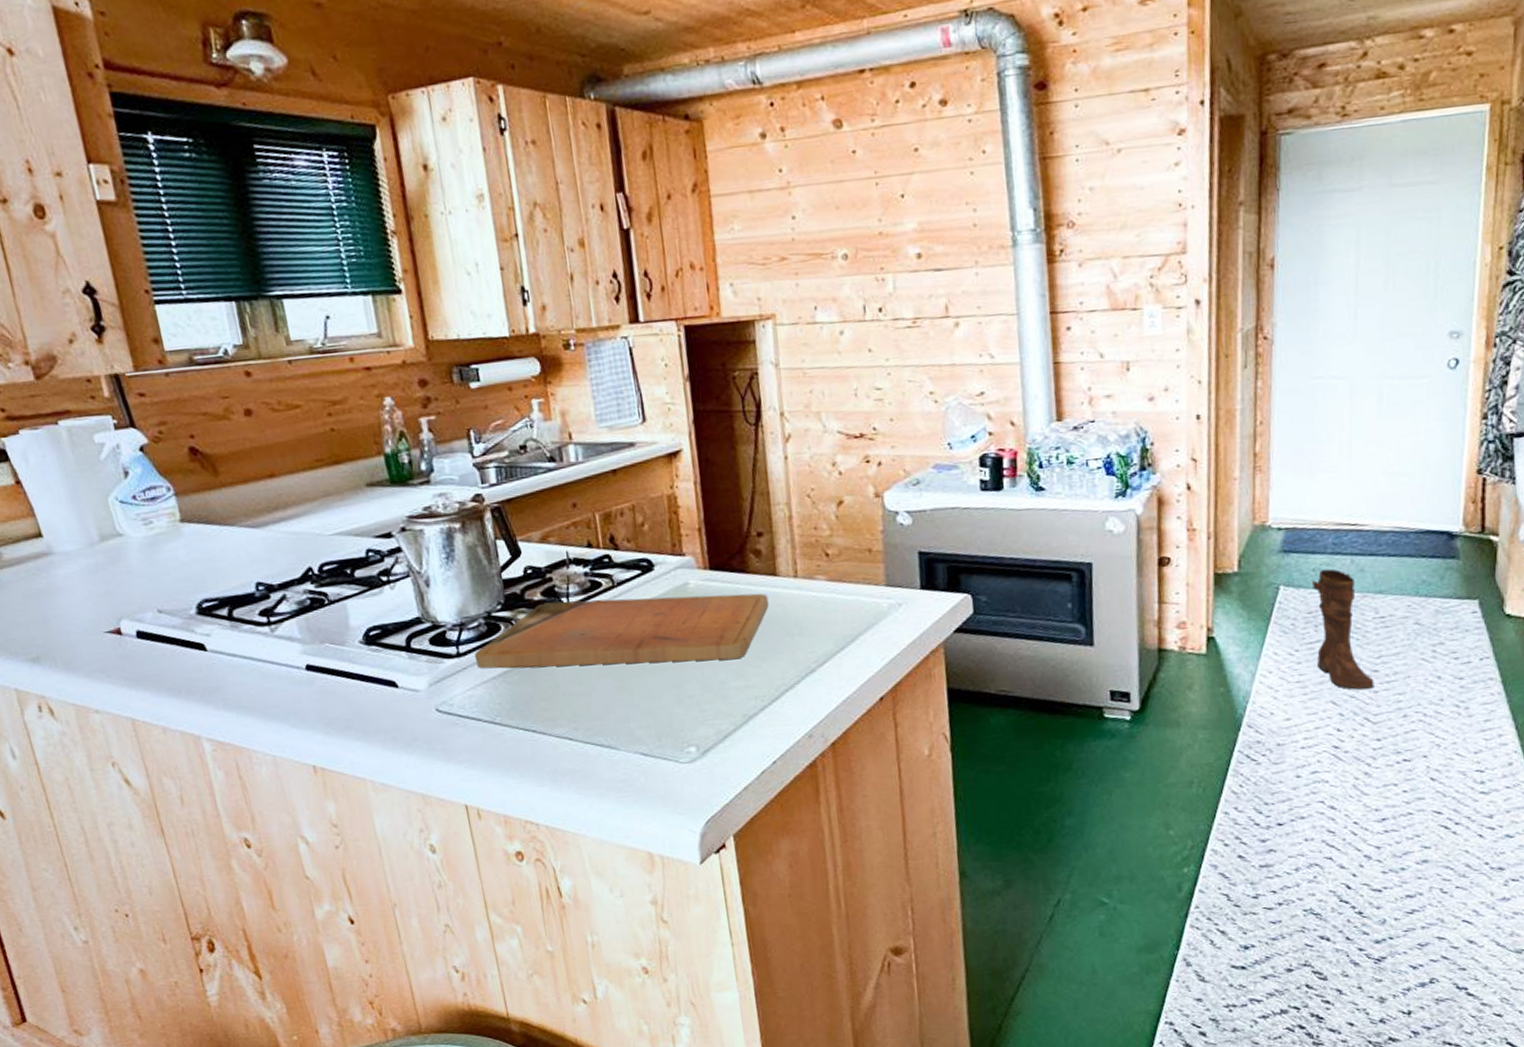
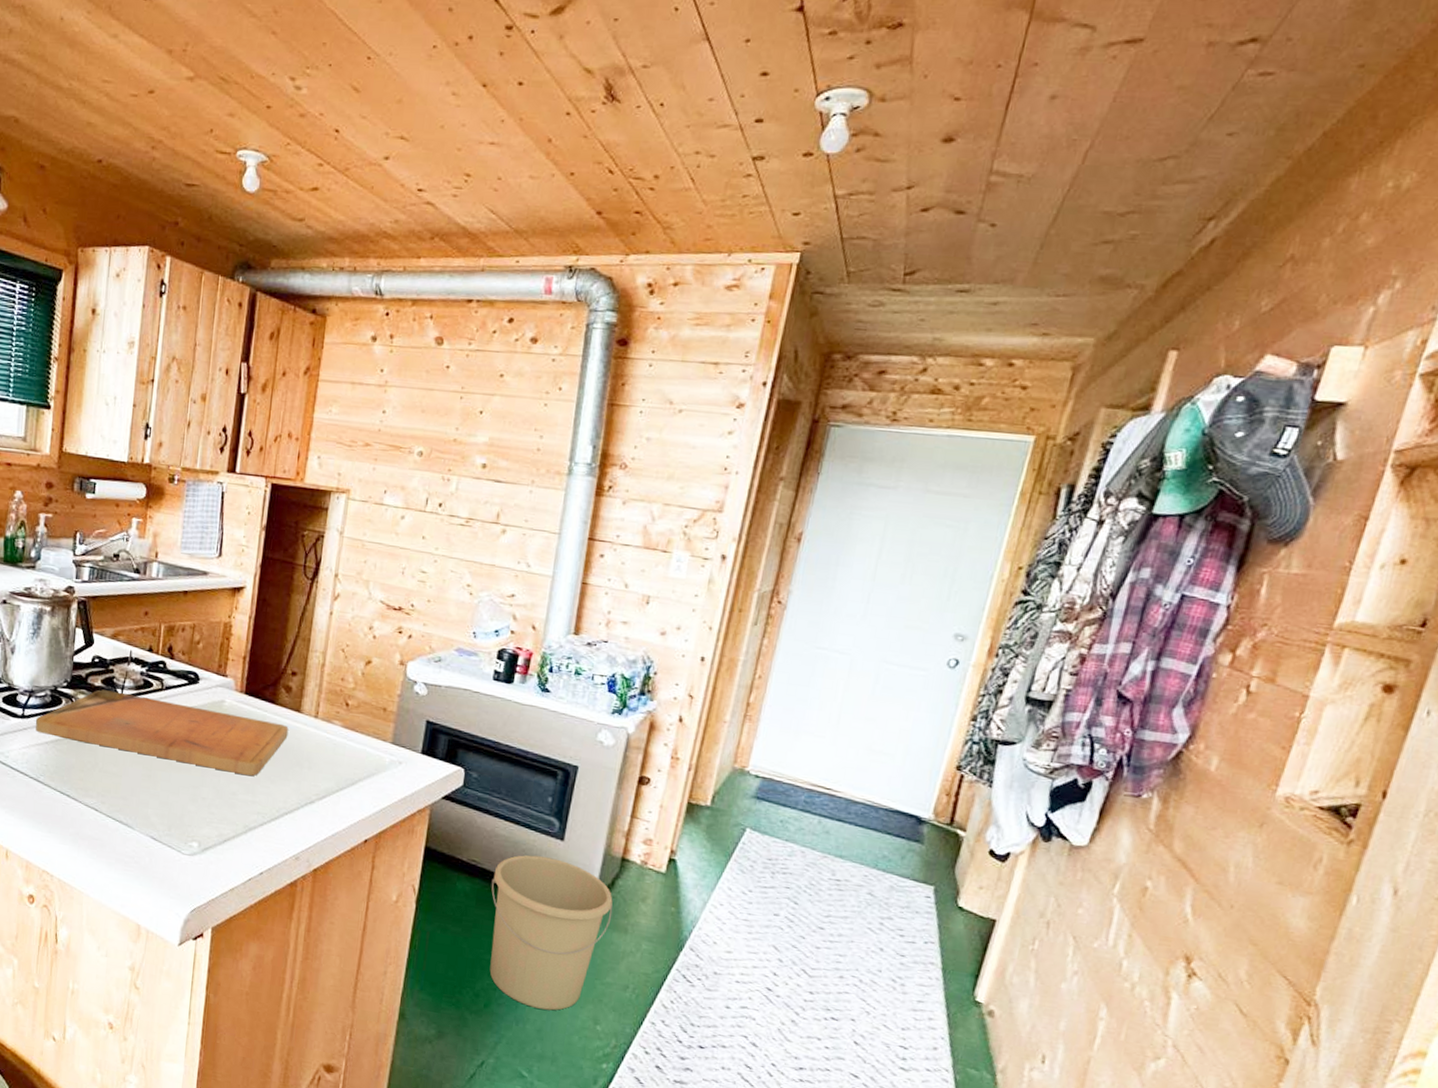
bucket: none [1026,667,1161,830] -> present [489,855,613,1011]
boot: present [1312,569,1374,690] -> none [767,822,818,945]

